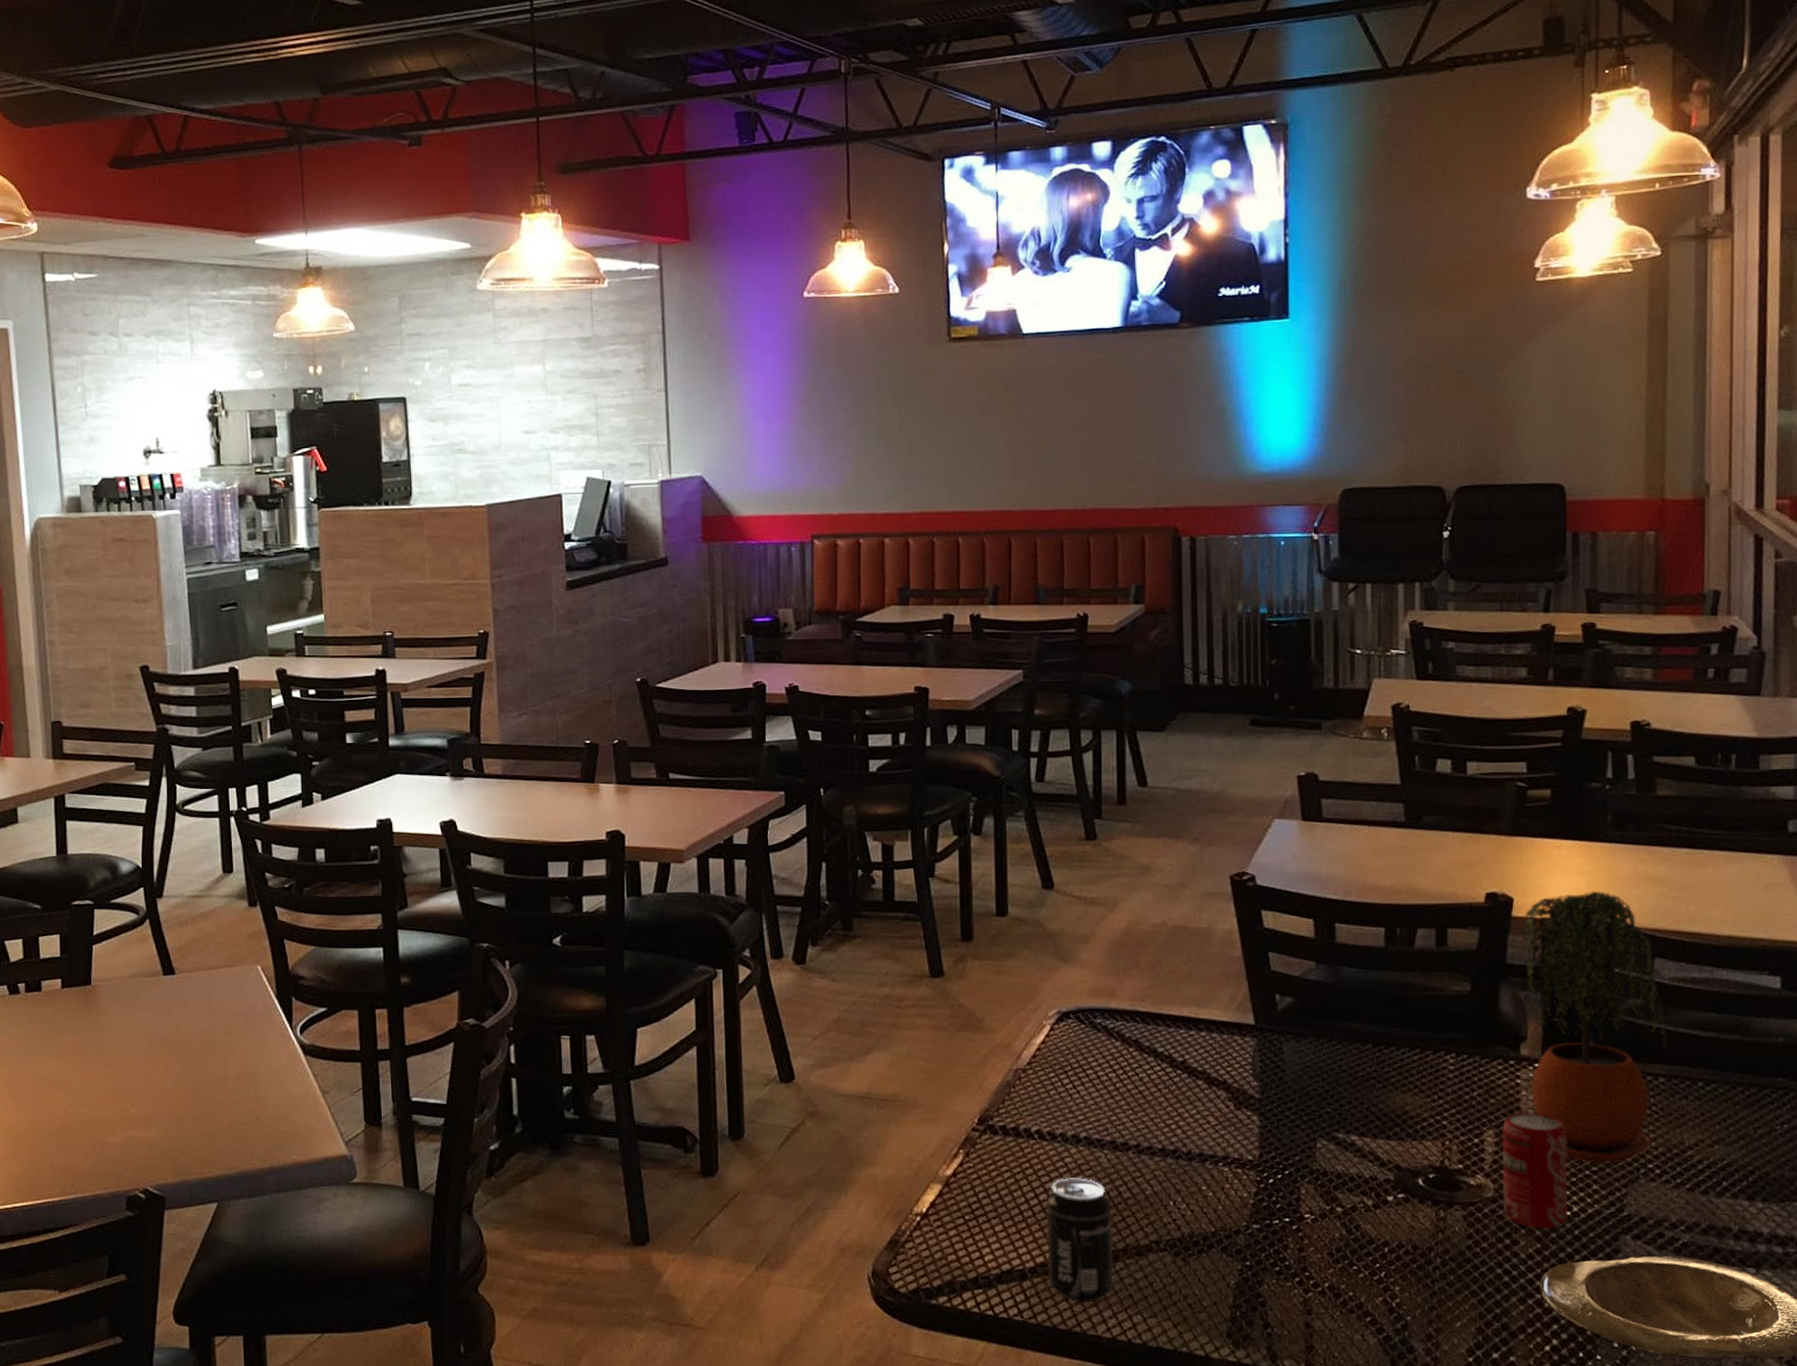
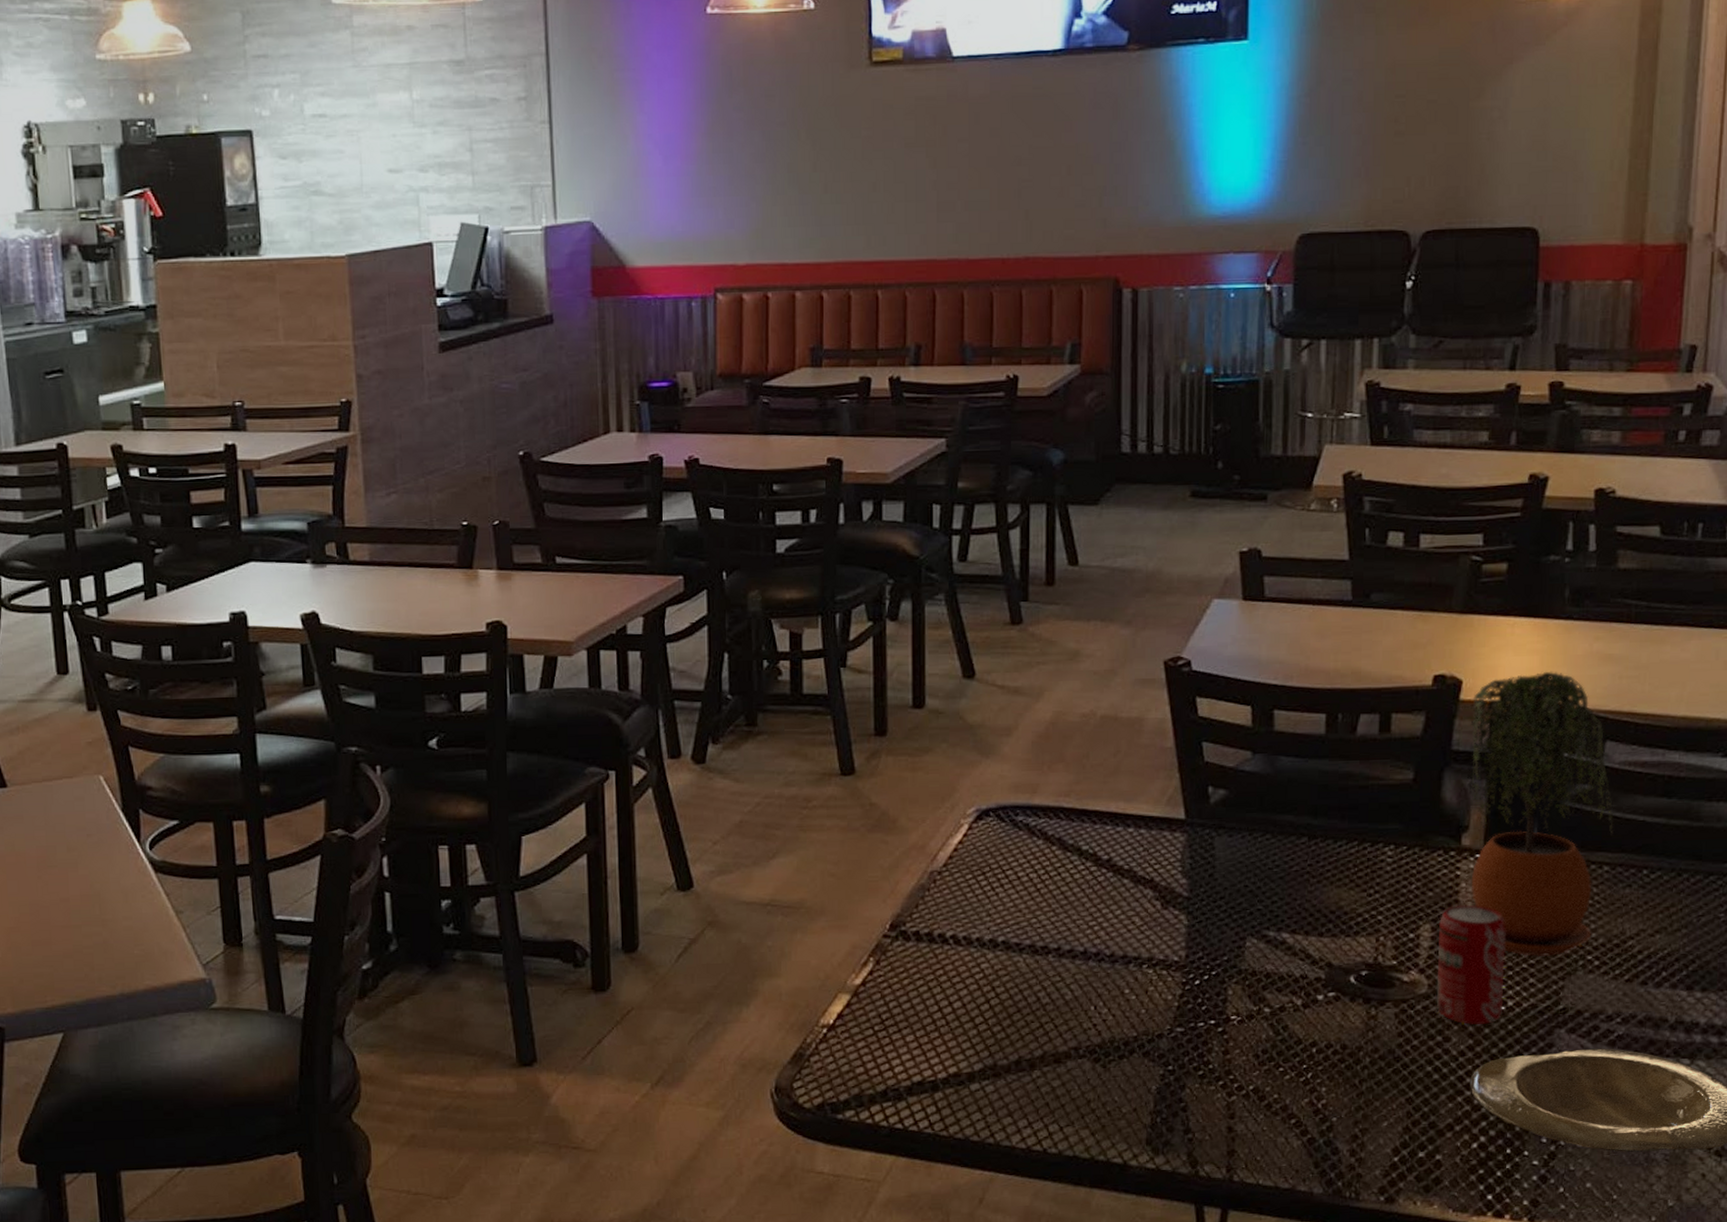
beverage can: present [1046,1178,1113,1303] -> none [960,984,1029,1113]

